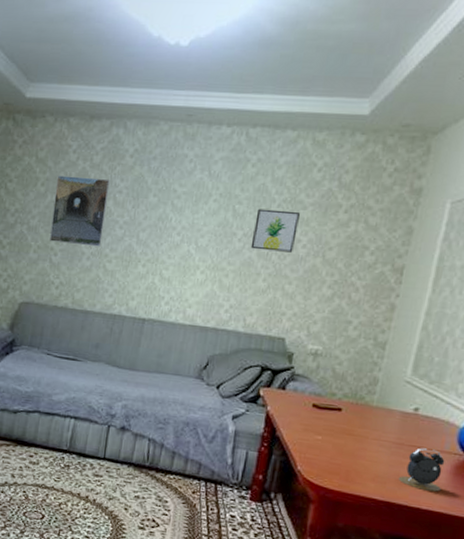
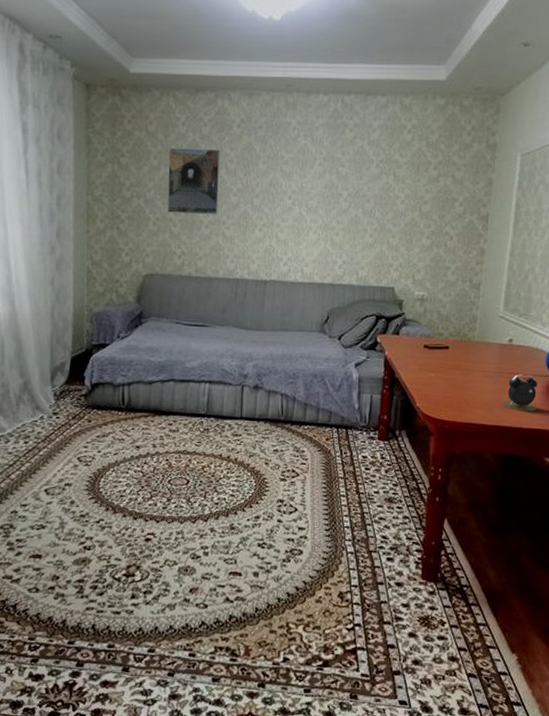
wall art: present [250,208,300,253] -> none [356,170,396,208]

